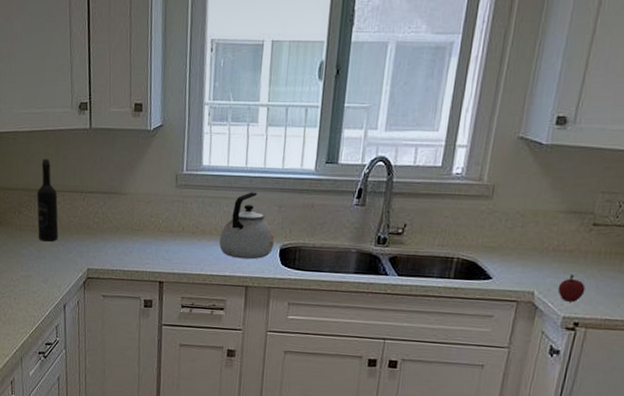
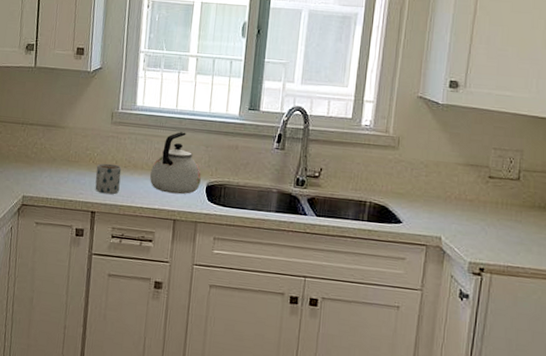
mug: none [161,230,189,263] -> present [95,163,122,195]
apple: present [557,274,586,302] -> none [462,221,487,248]

